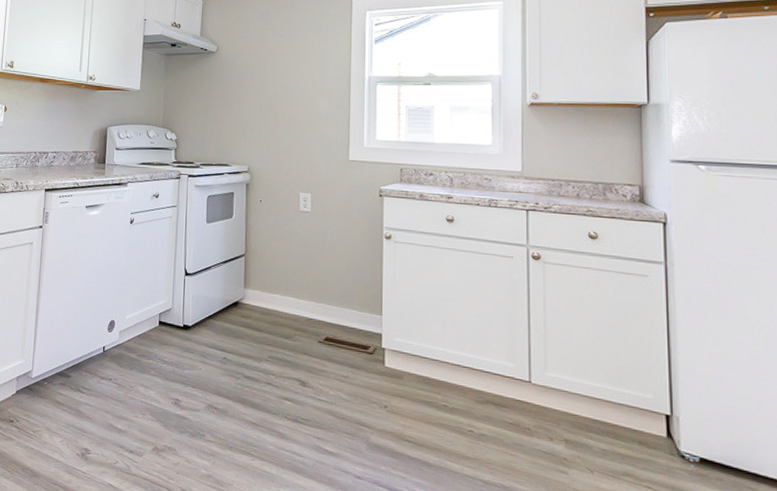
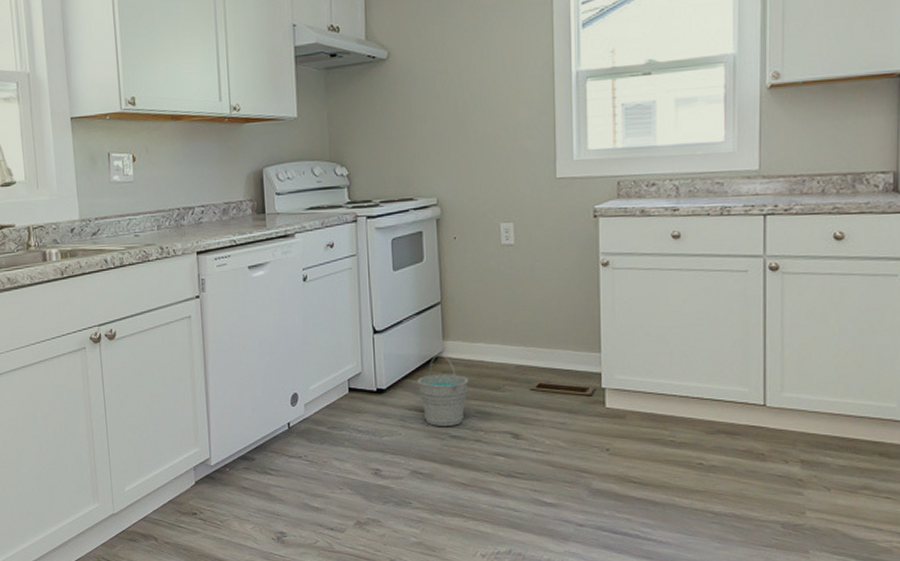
bucket: none [219,300,264,367] -> present [417,354,469,426]

